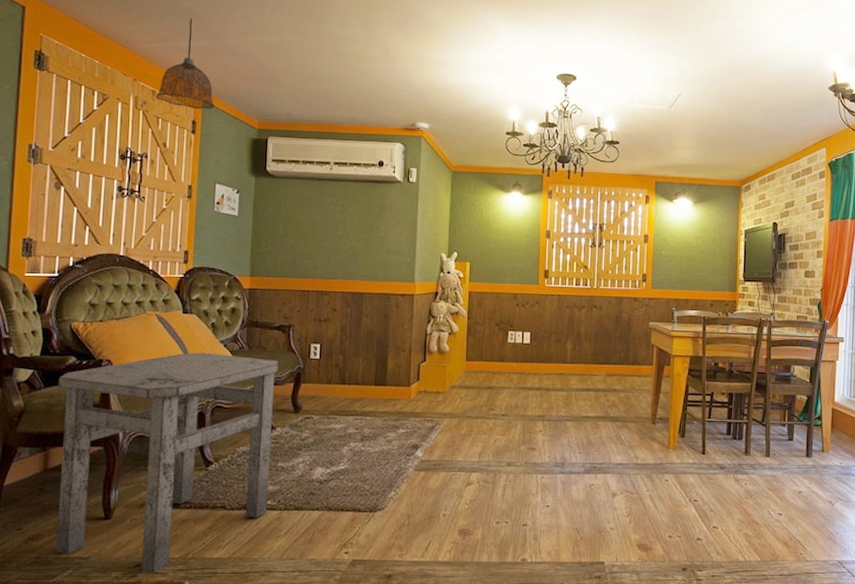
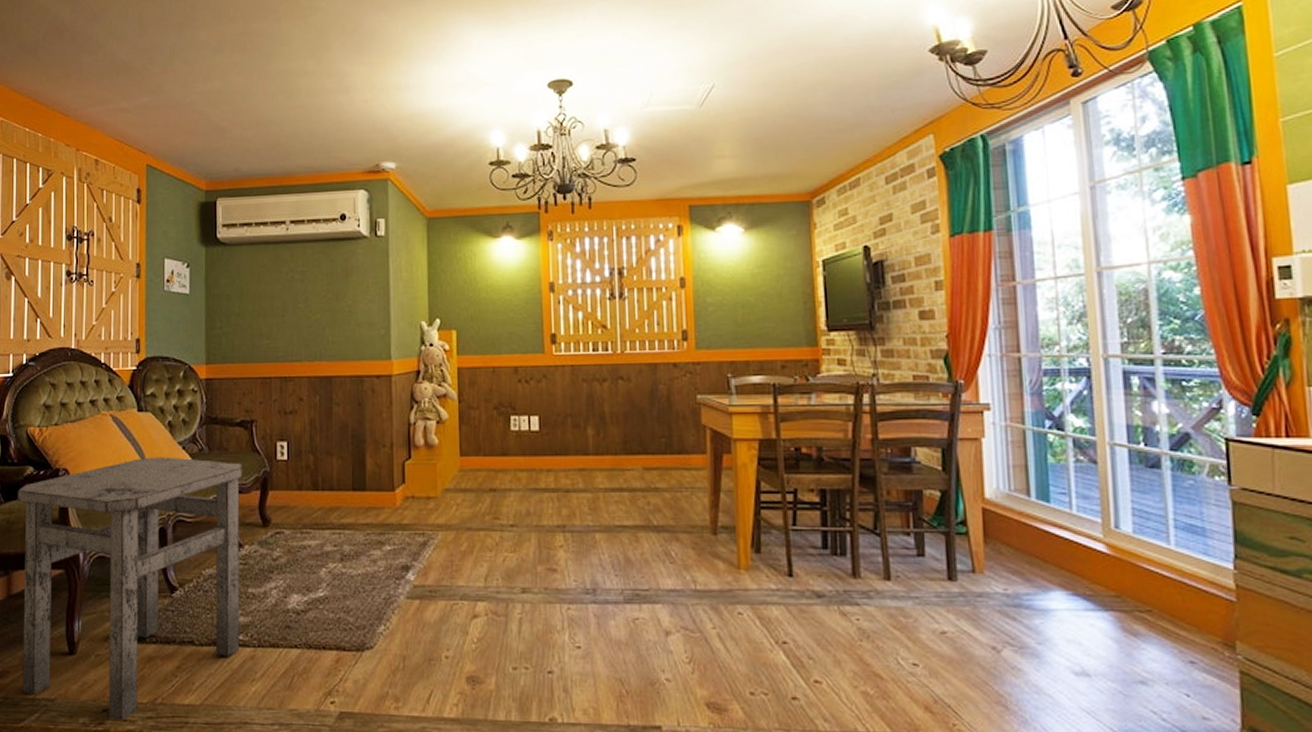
pendant lamp: present [156,19,215,109] -> none [100,74,159,175]

